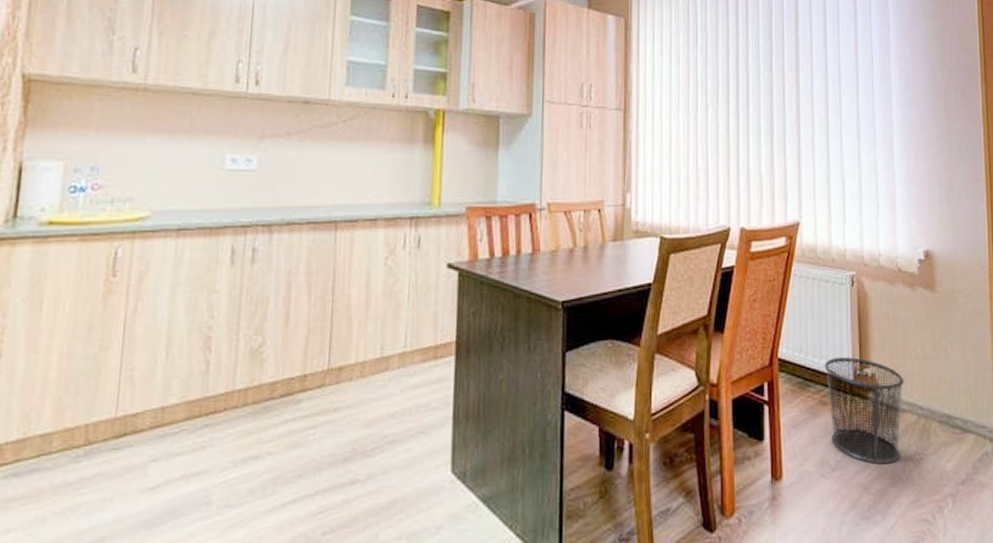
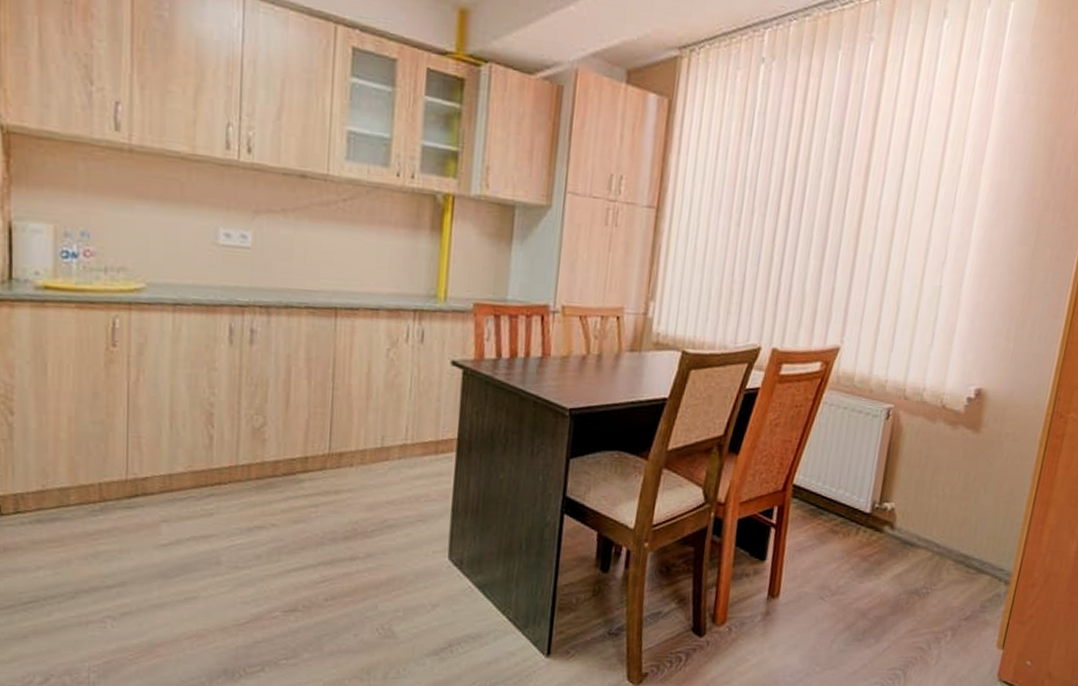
waste bin: present [824,357,904,465] -> none [836,489,925,594]

